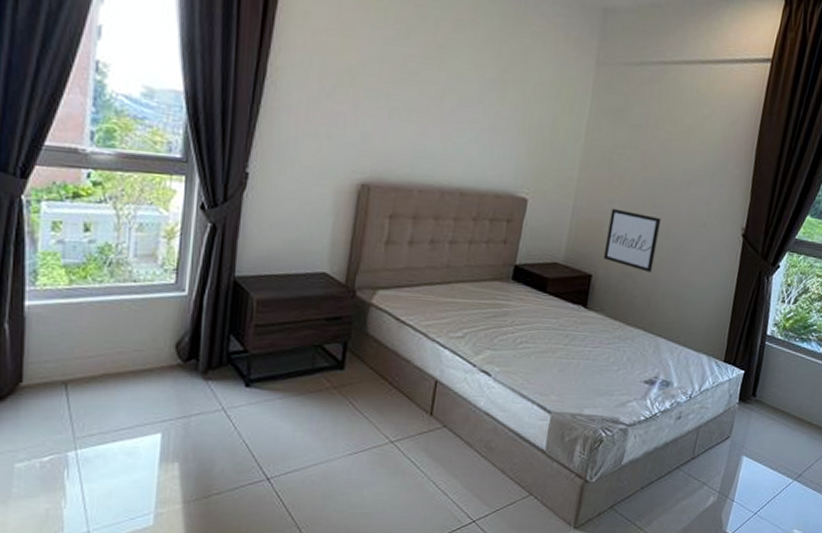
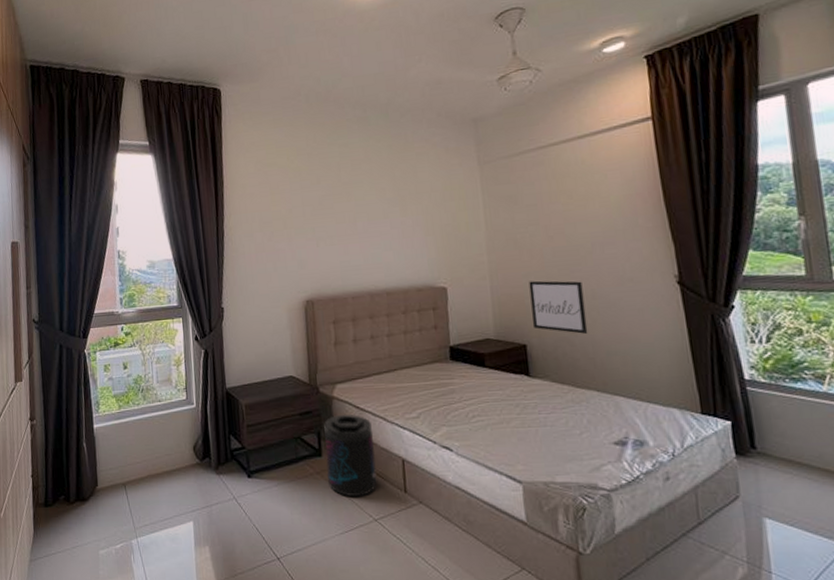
supplement container: none [345,325,410,417] -> present [324,415,377,497]

